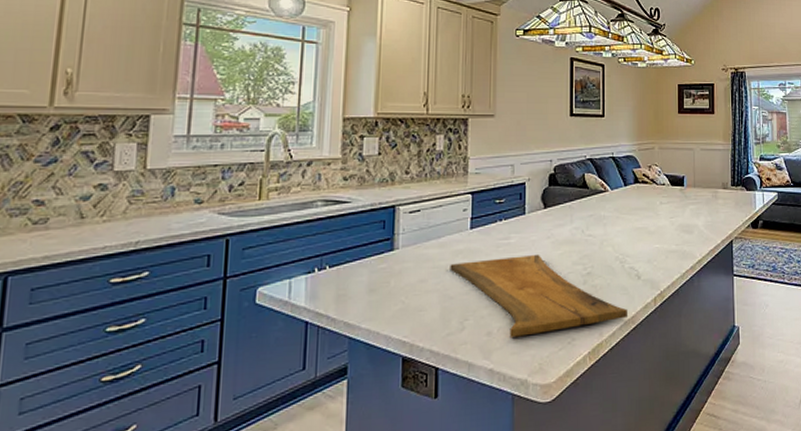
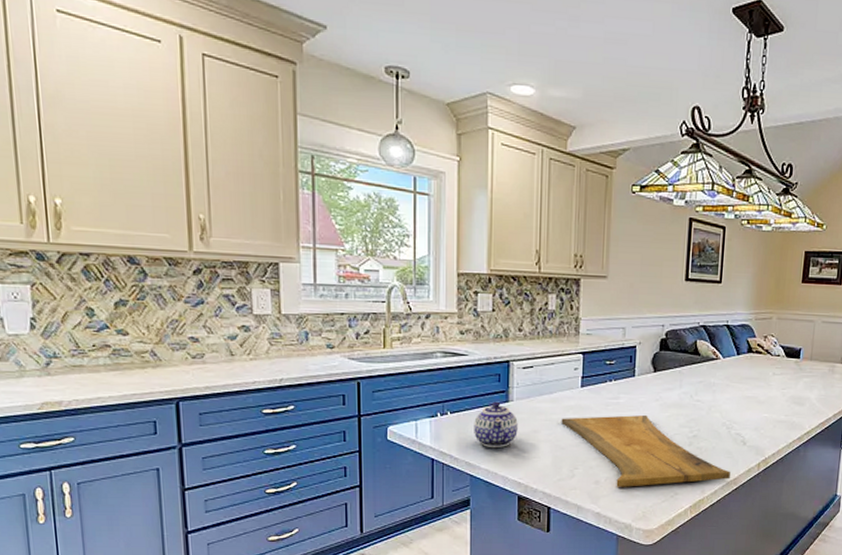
teapot: none [354,250,403,303] -> present [474,401,518,447]

